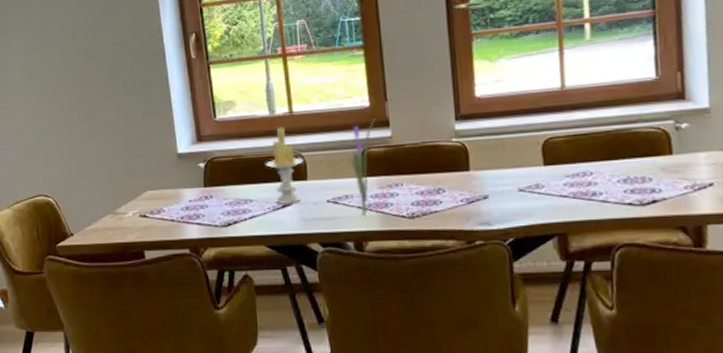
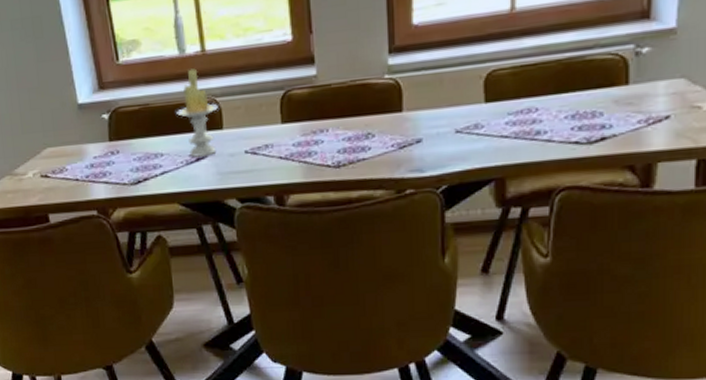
flower arrangement: present [345,118,376,215] -> none [265,55,299,166]

